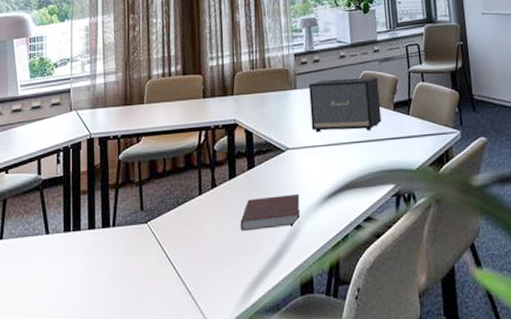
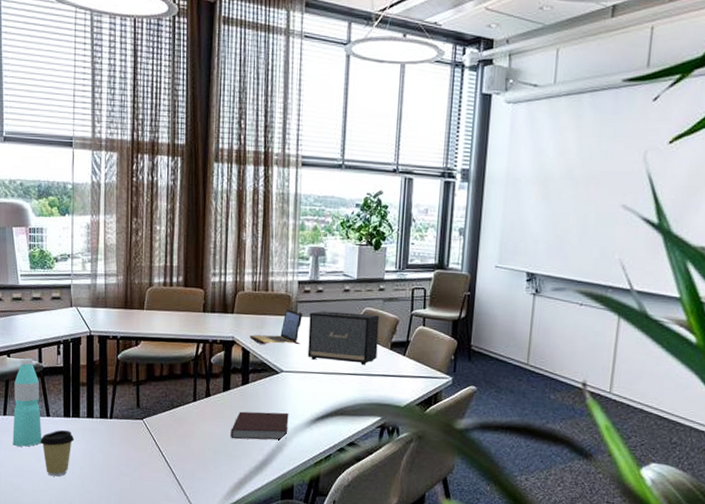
water bottle: none [9,171,40,273] -> present [12,358,41,447]
coffee cup: none [39,248,76,304] -> present [40,430,75,477]
laptop: none [252,82,303,123] -> present [250,308,302,345]

